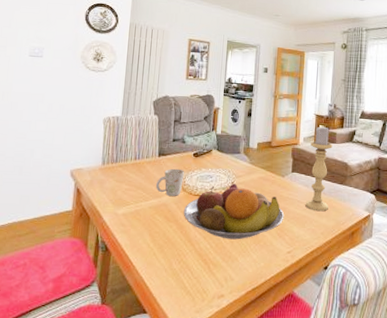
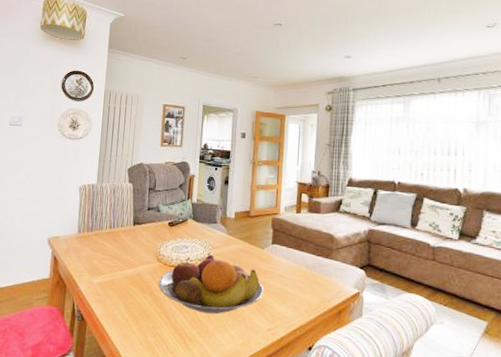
mug: present [155,168,185,196] -> none [130,238,160,267]
candle holder: present [305,126,333,212] -> none [287,195,317,287]

